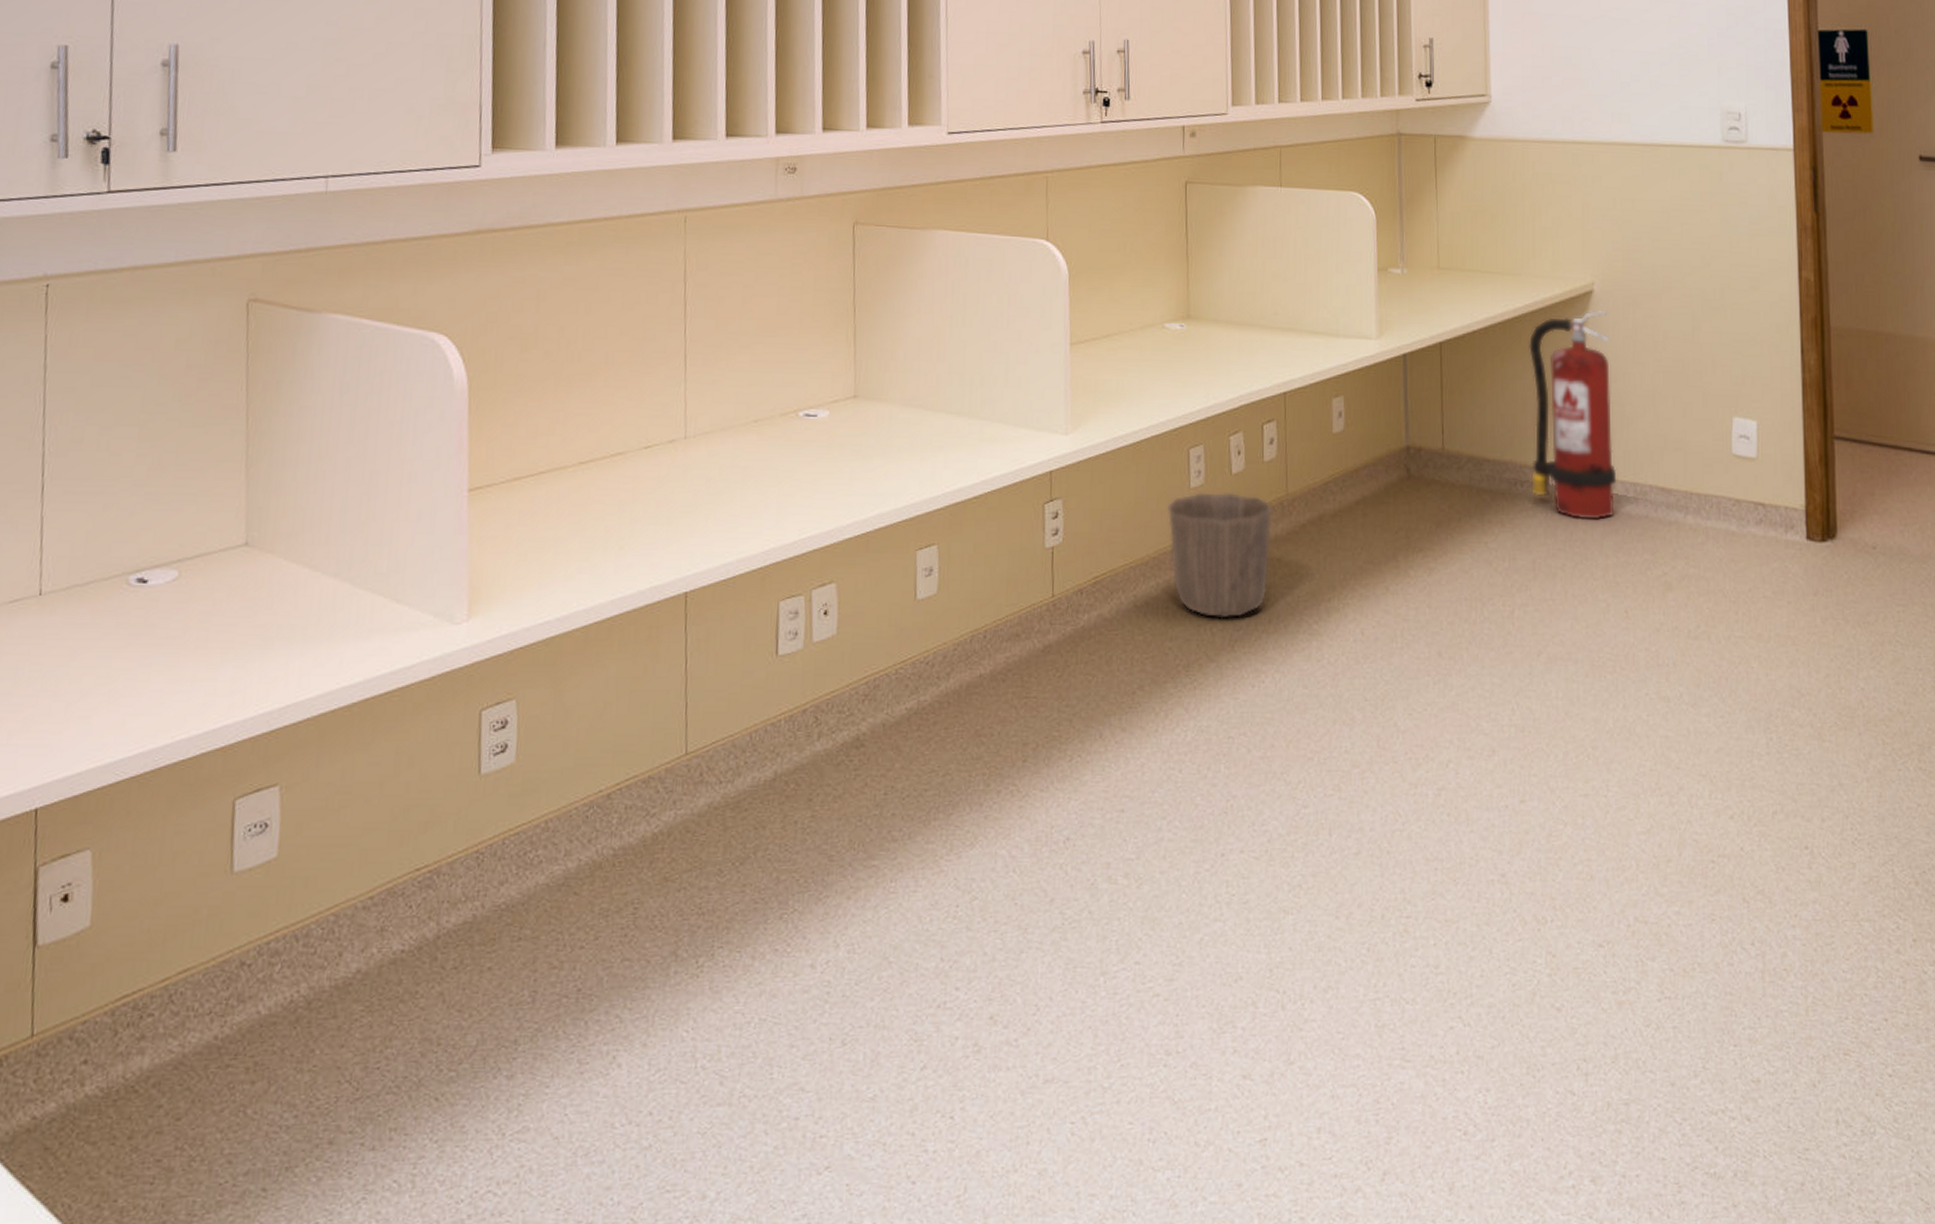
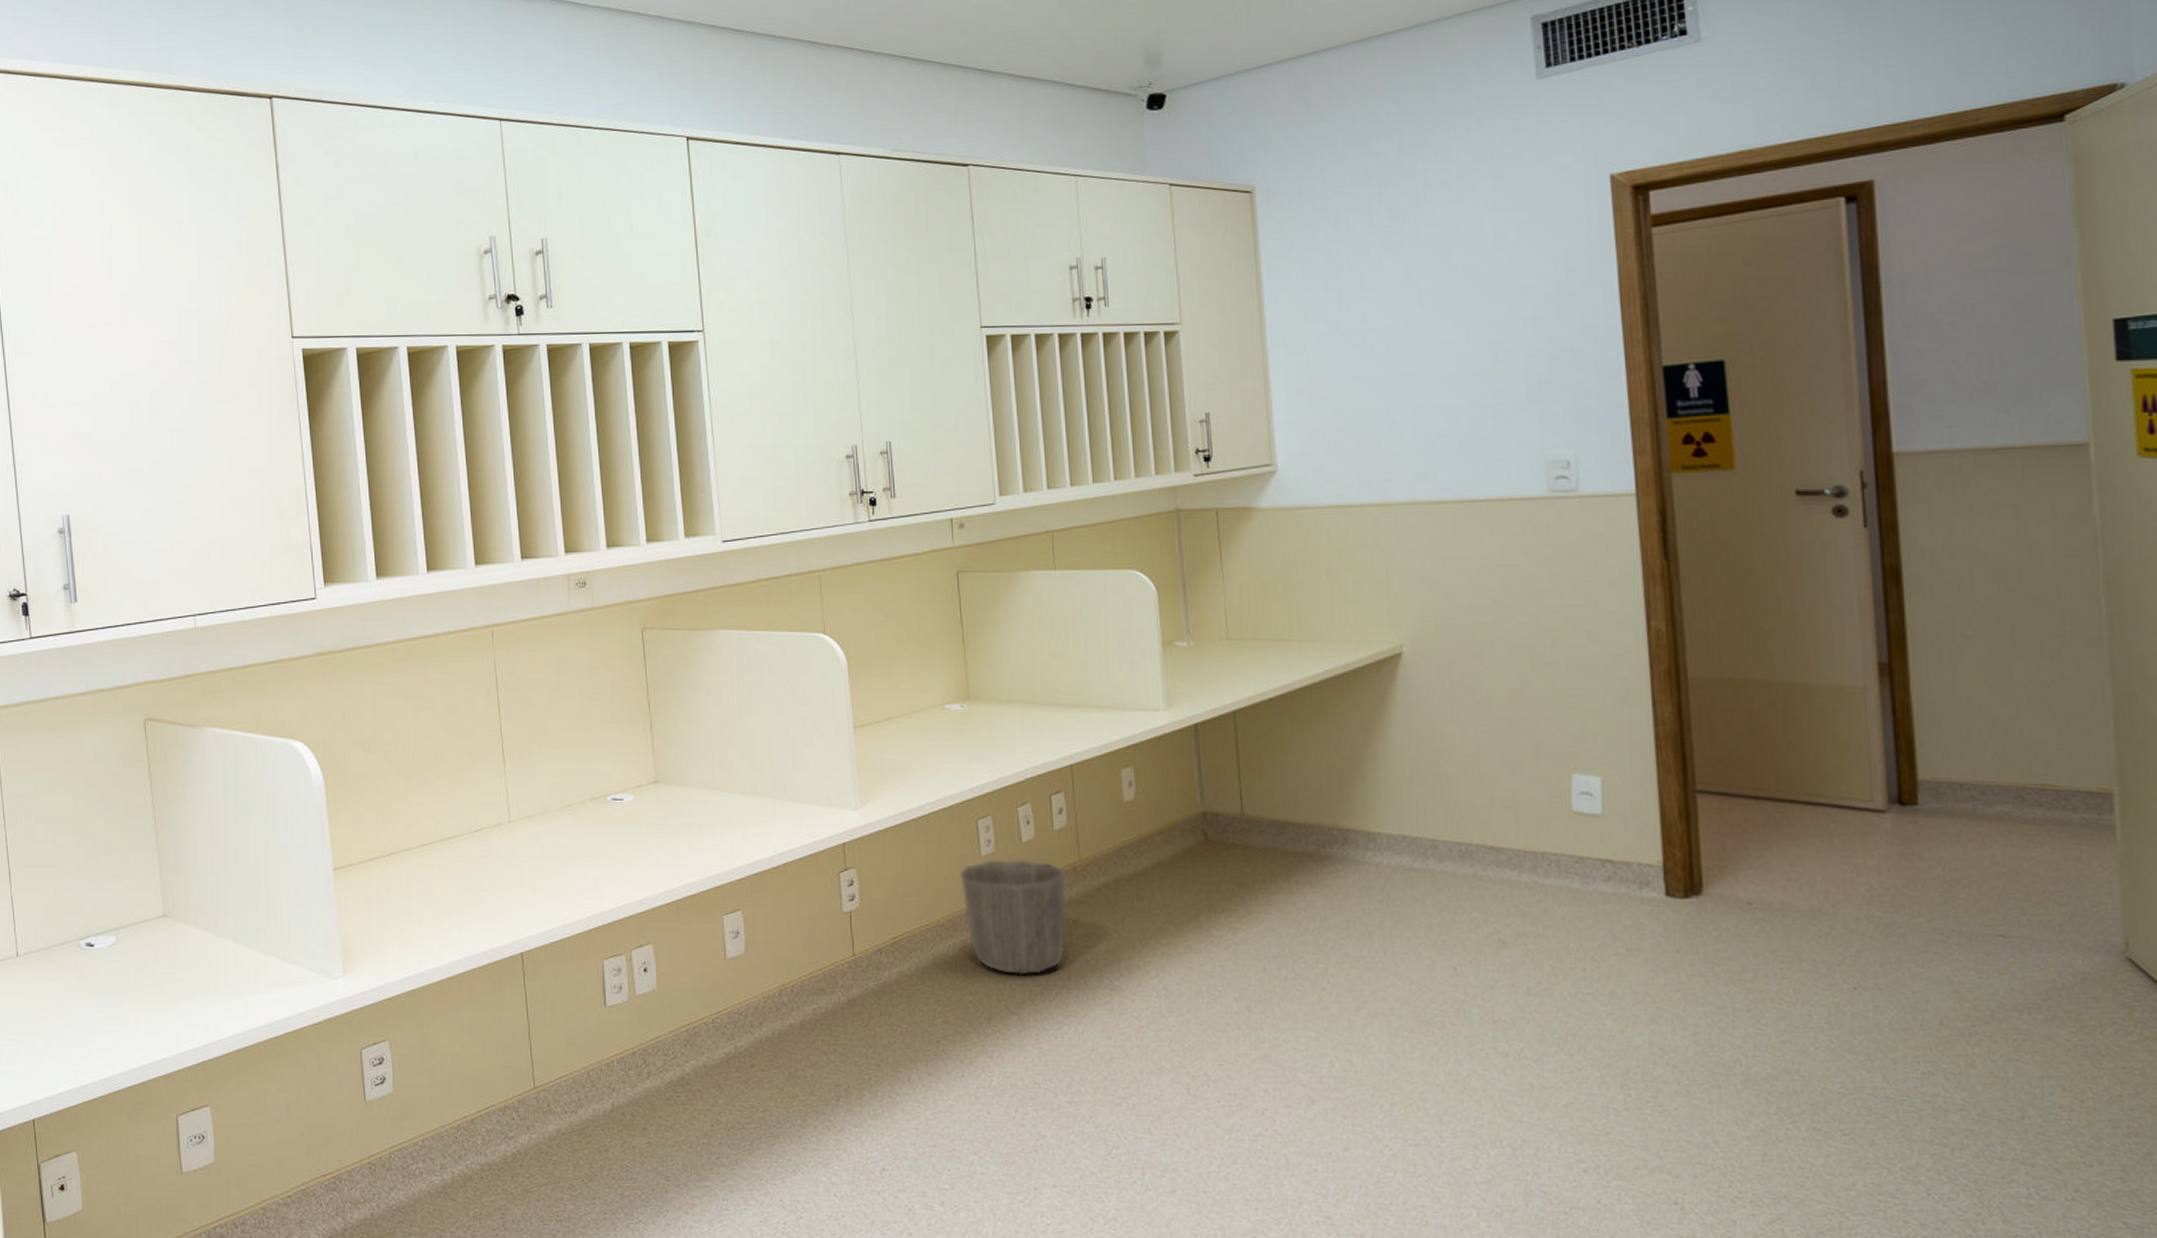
fire extinguisher: present [1529,310,1617,520] -> none [1332,671,1438,879]

